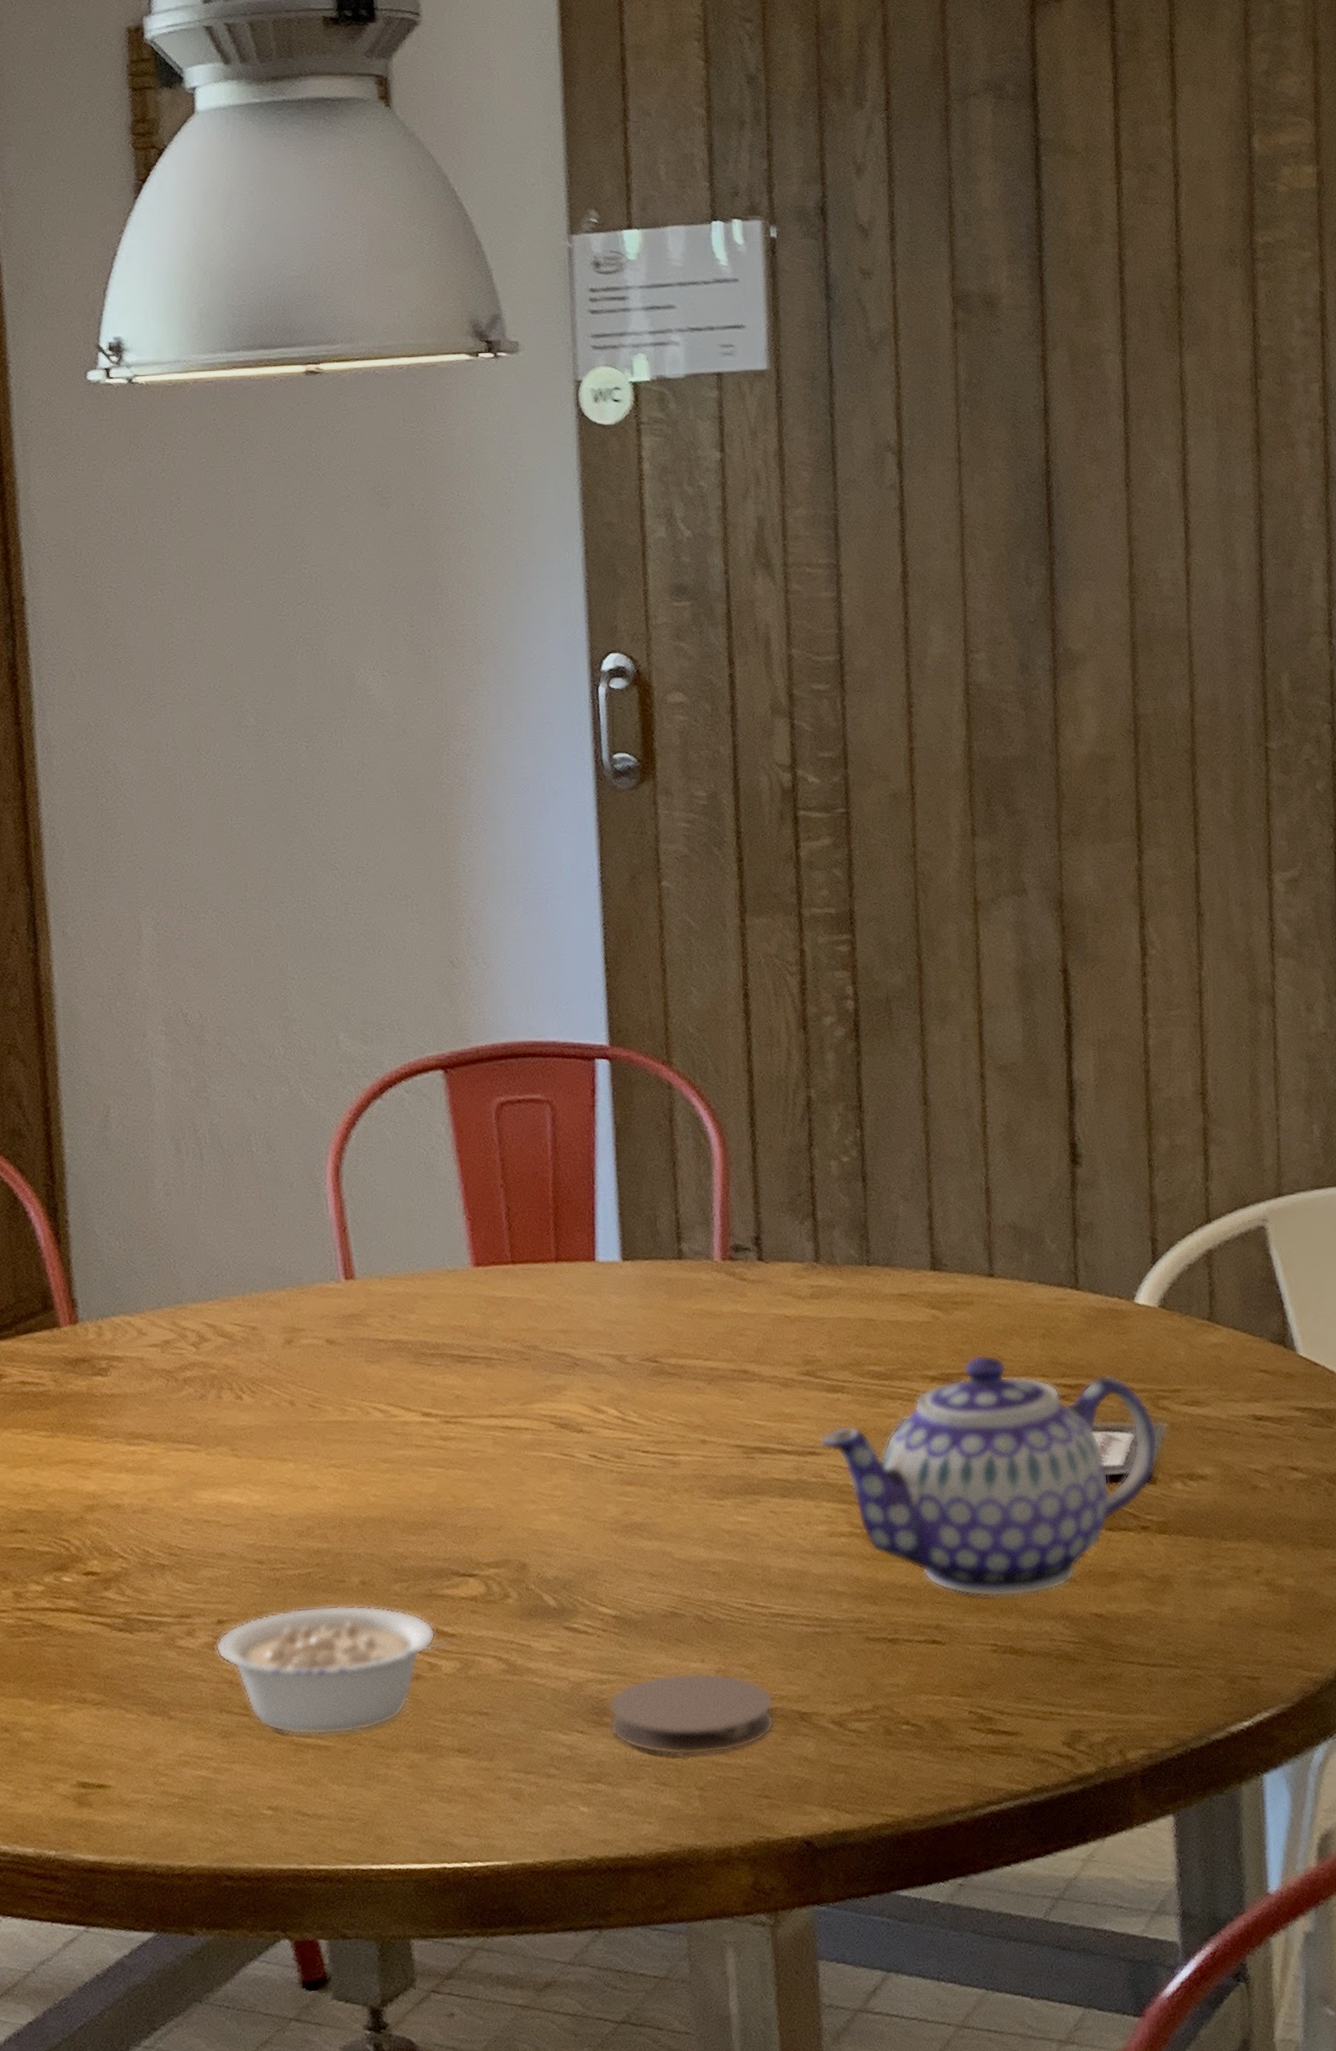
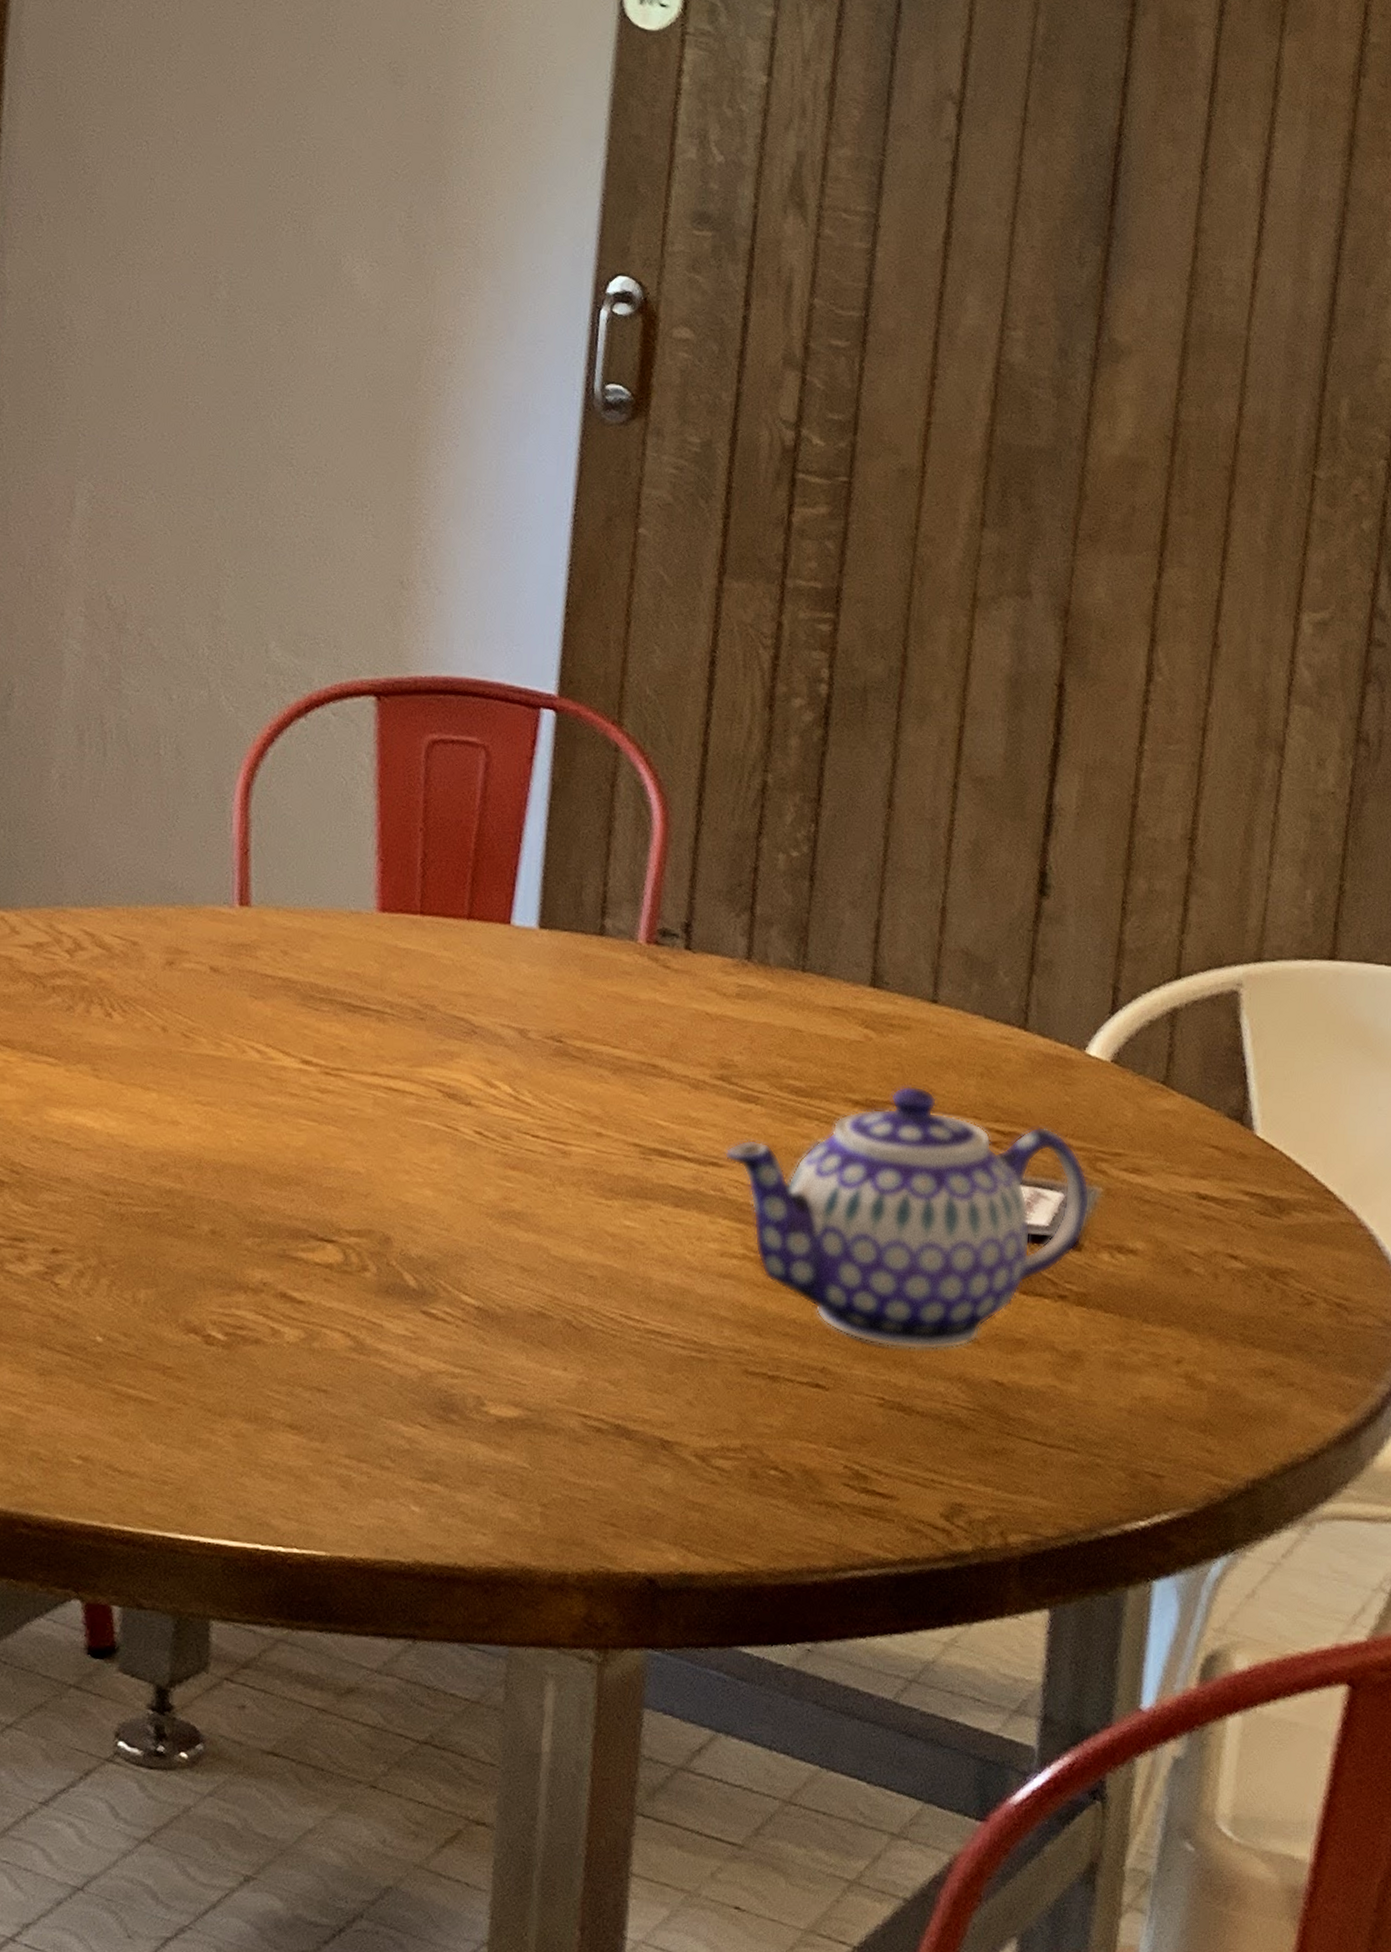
legume: present [215,1605,453,1736] -> none [46,1249,301,1390]
coaster: present [608,1672,775,1756] -> none [455,1377,635,1471]

